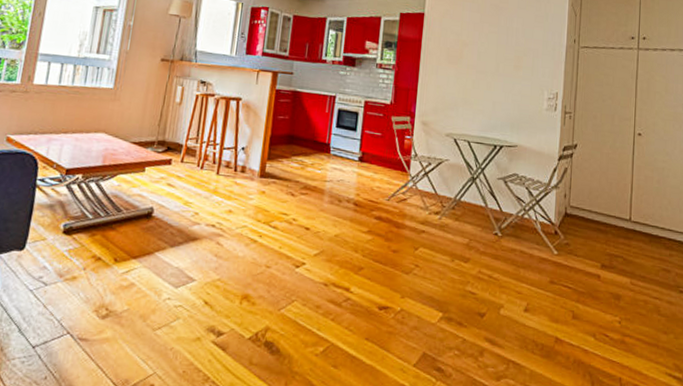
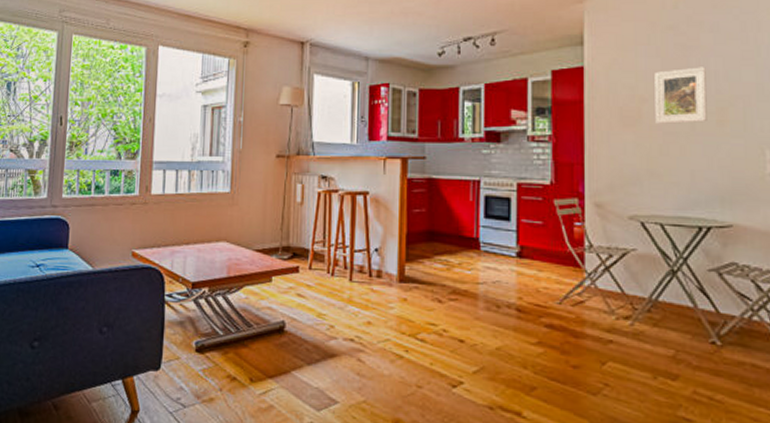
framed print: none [472,23,511,66] -> present [654,67,707,124]

